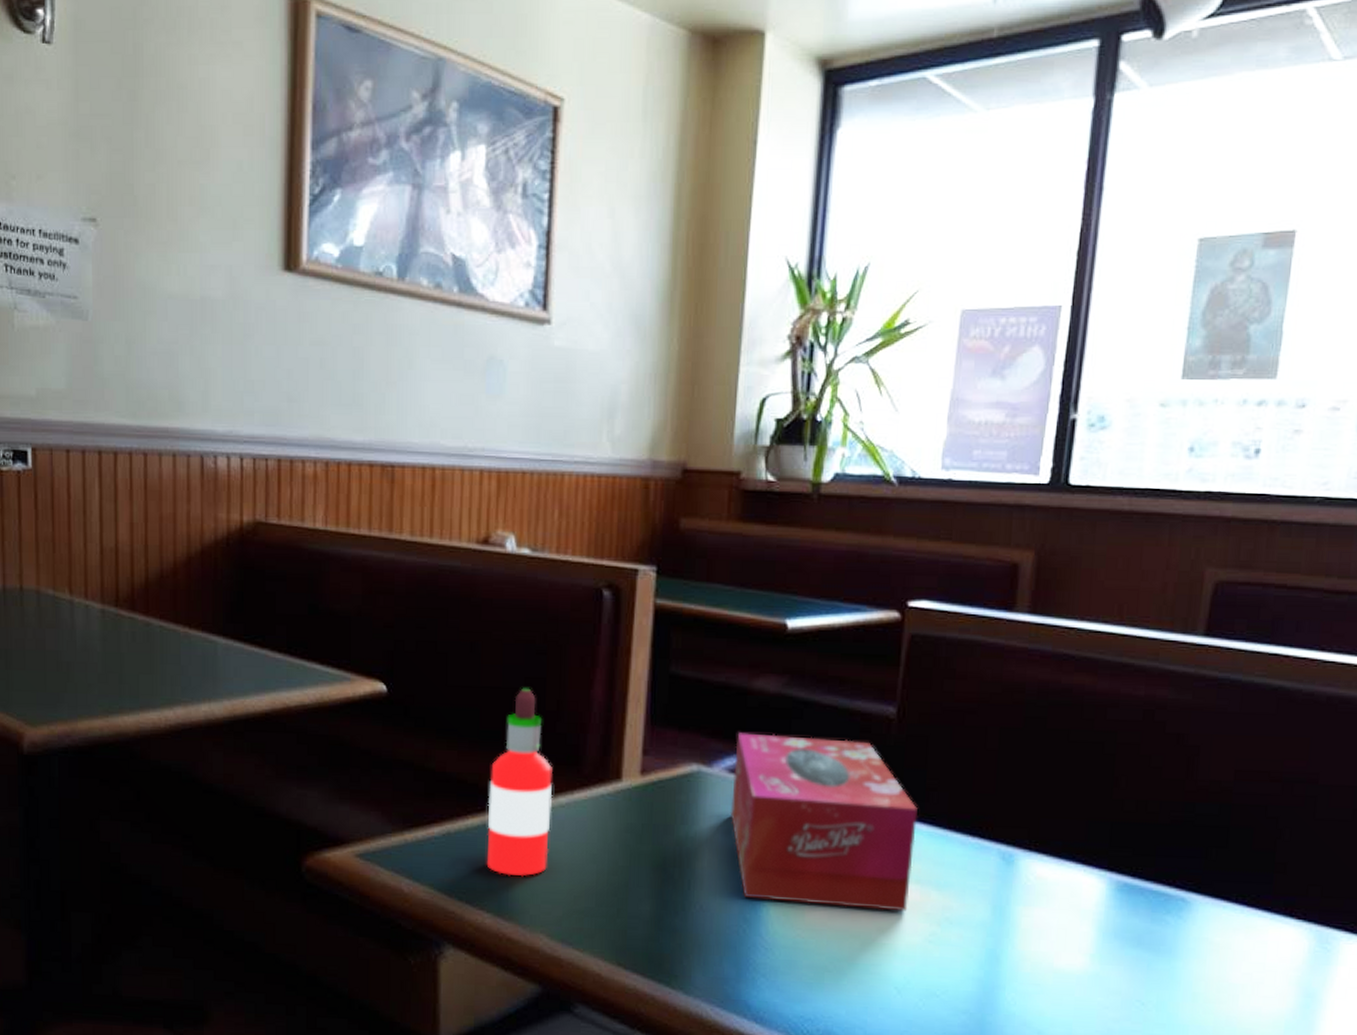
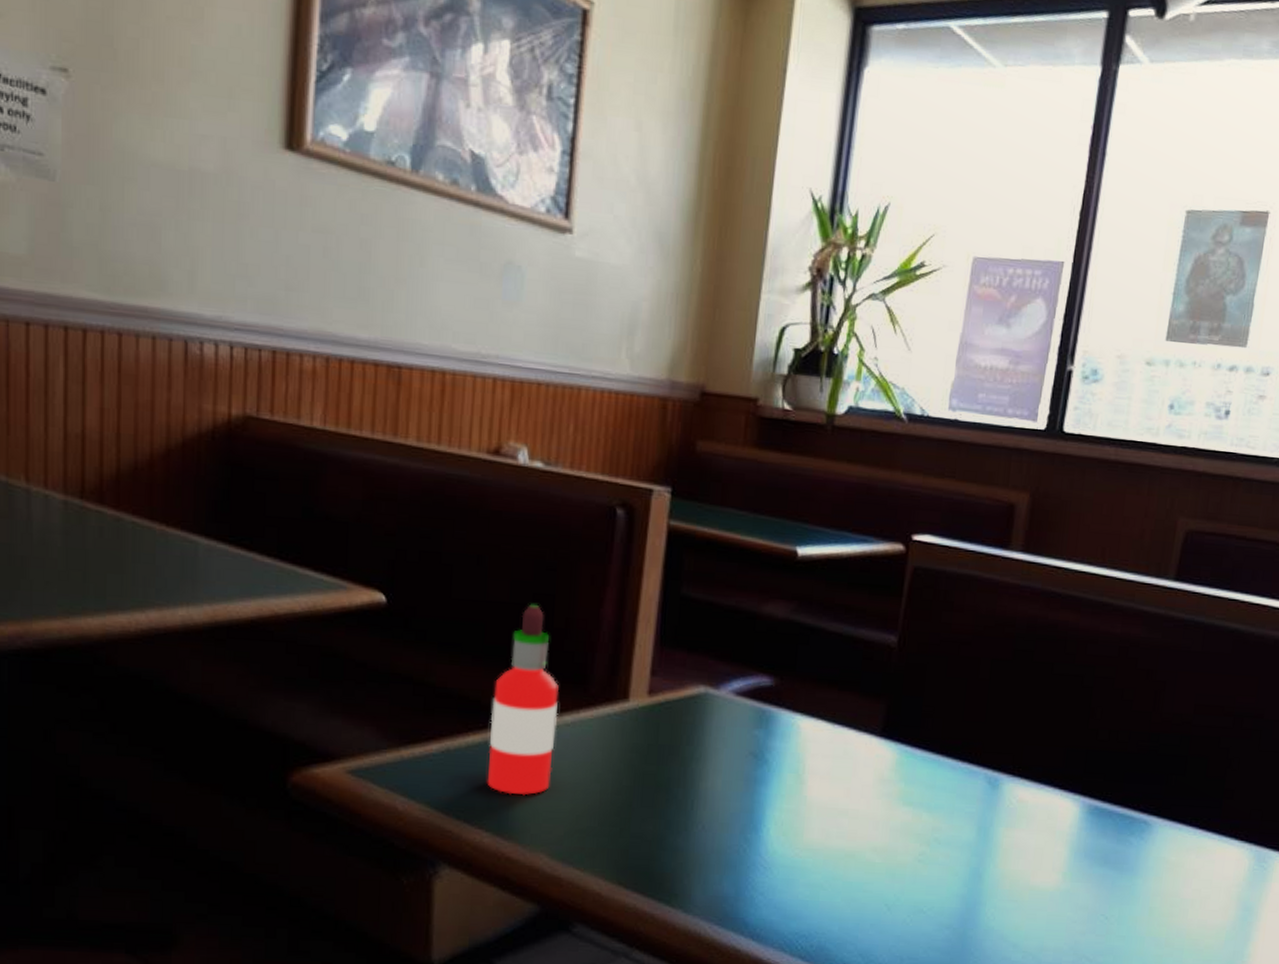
tissue box: present [730,733,918,912] -> none [735,656,914,832]

